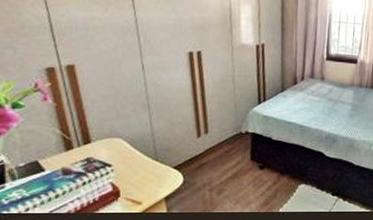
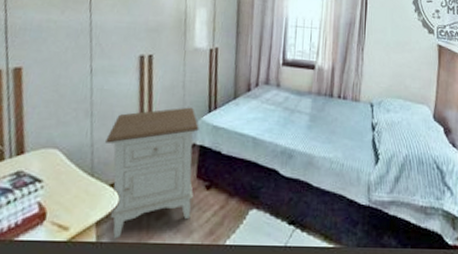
nightstand: none [164,99,251,210] -> present [104,107,199,239]

